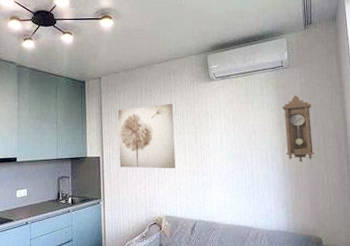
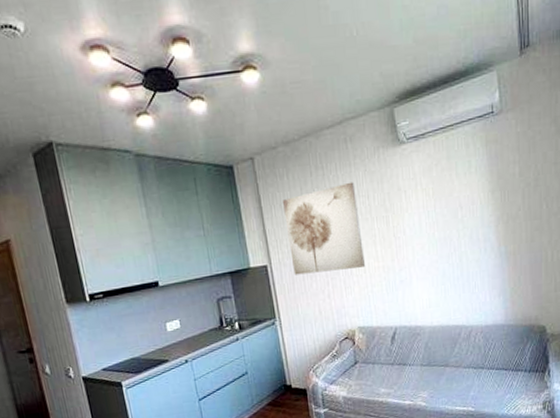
pendulum clock: present [281,95,314,163] -> none [493,150,535,239]

